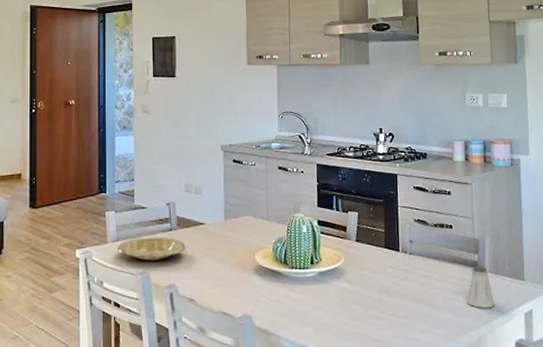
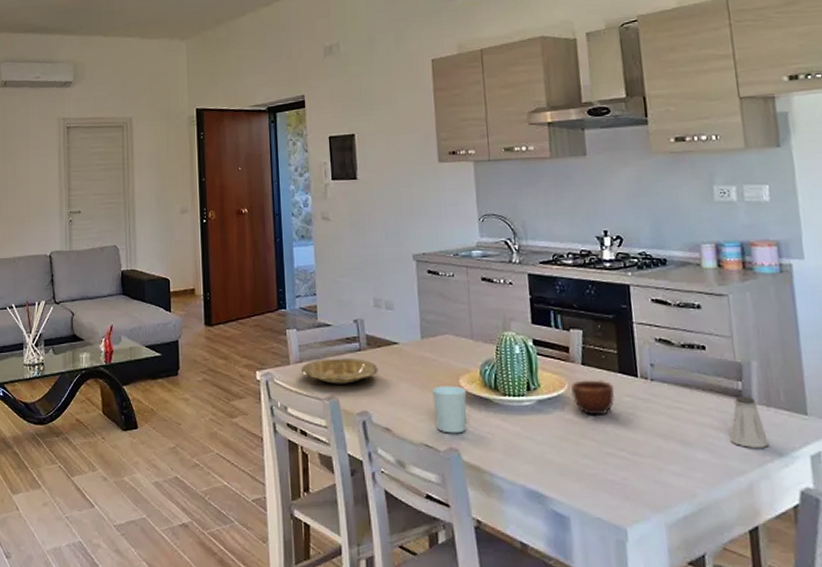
cup: none [232,261,261,302] -> present [432,386,467,434]
mug: none [347,254,381,284] -> present [571,380,615,416]

